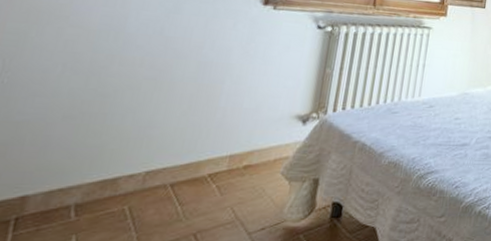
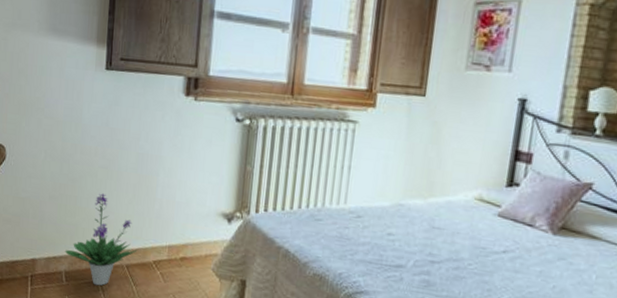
potted plant: none [78,107,188,214] -> present [64,193,138,286]

